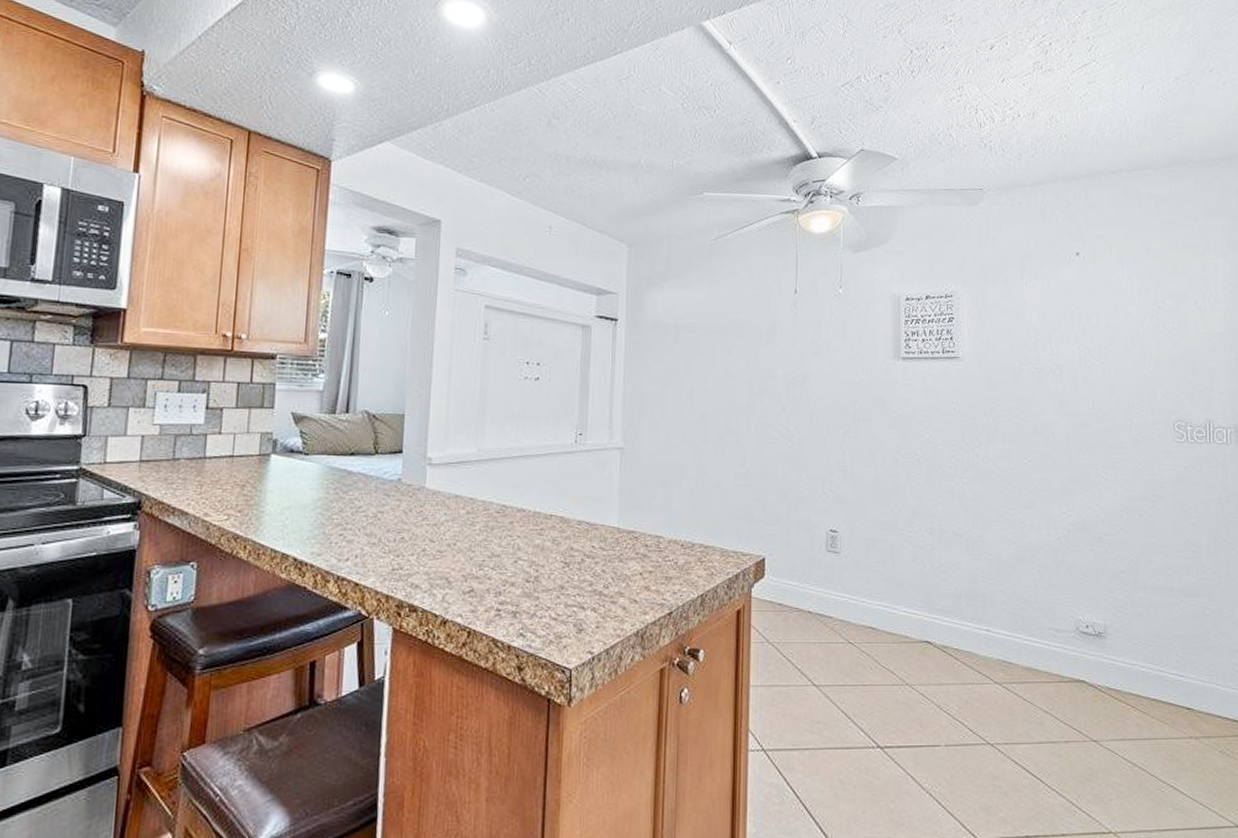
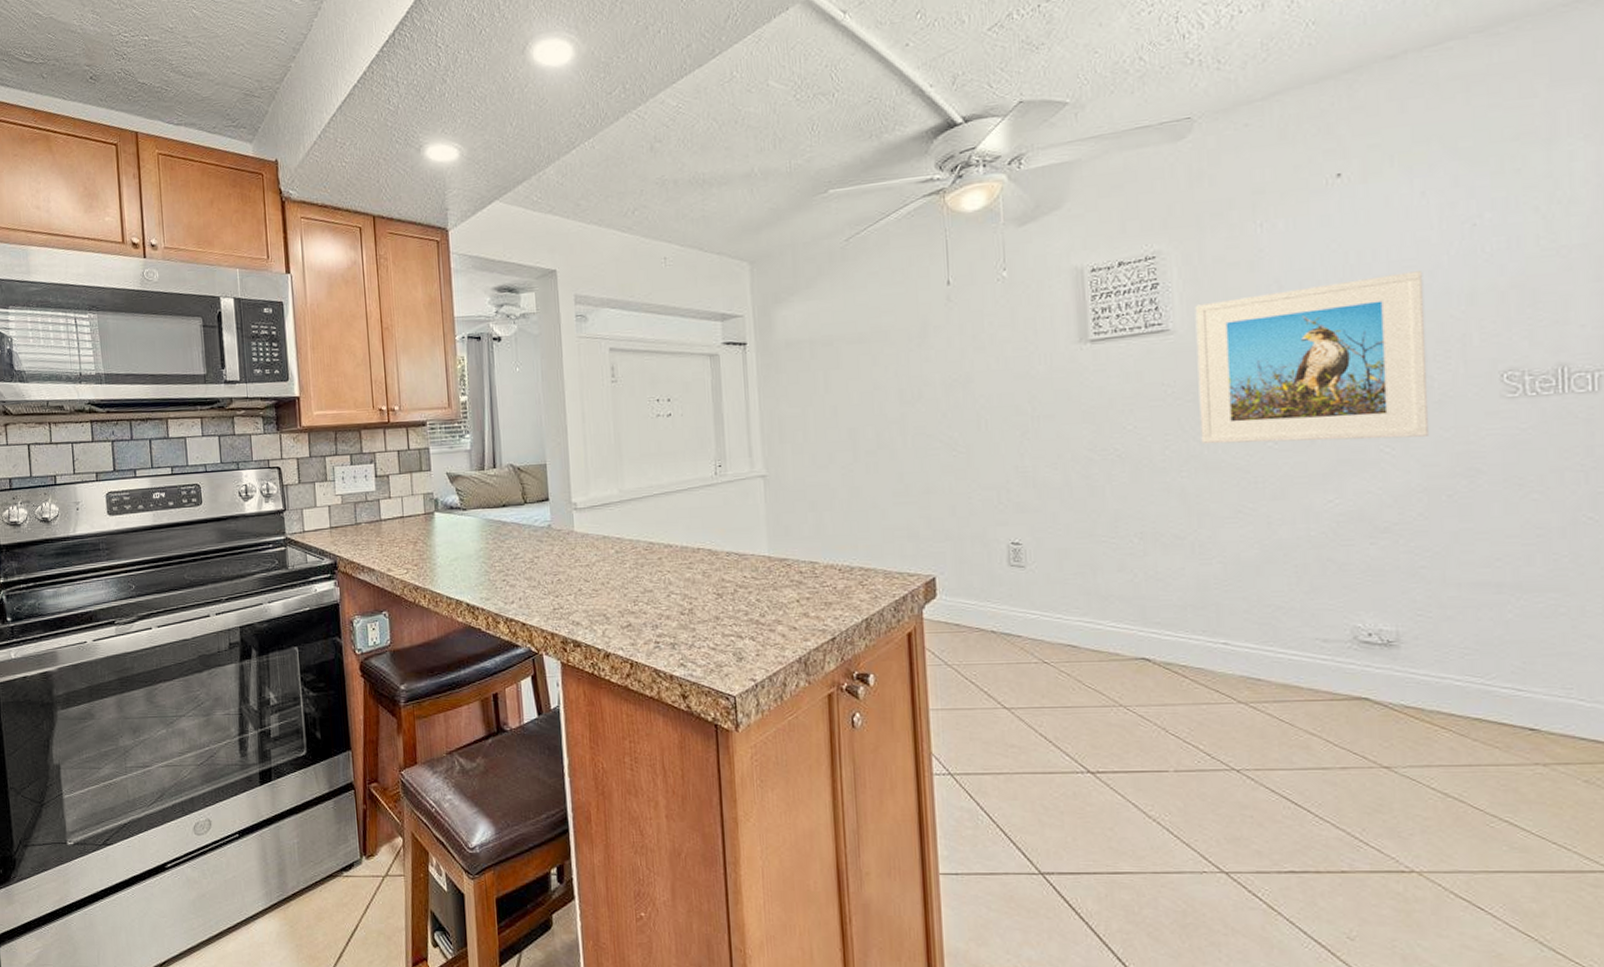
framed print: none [978,336,1129,466] -> present [1195,271,1429,444]

